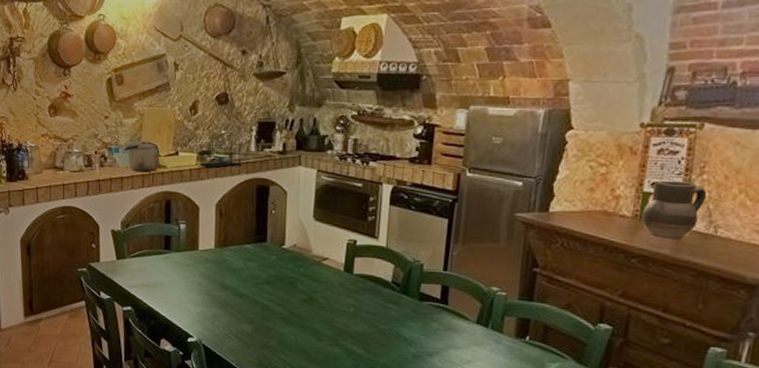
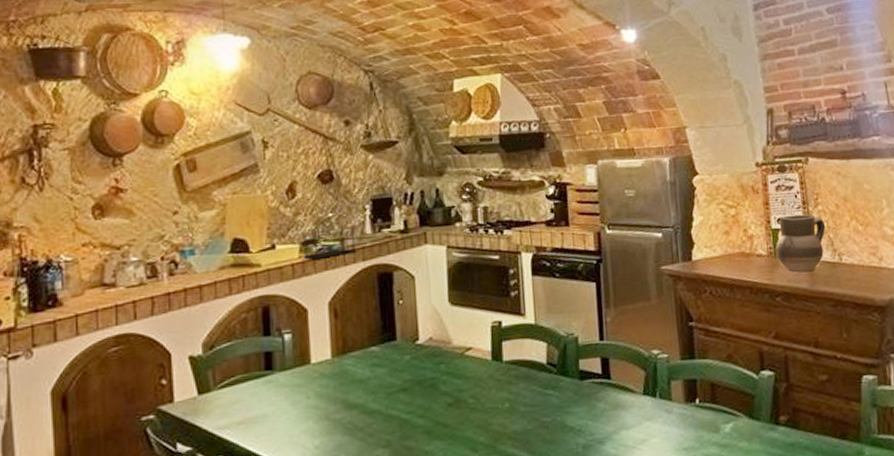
kettle: present [124,141,160,173] -> none [202,237,252,277]

